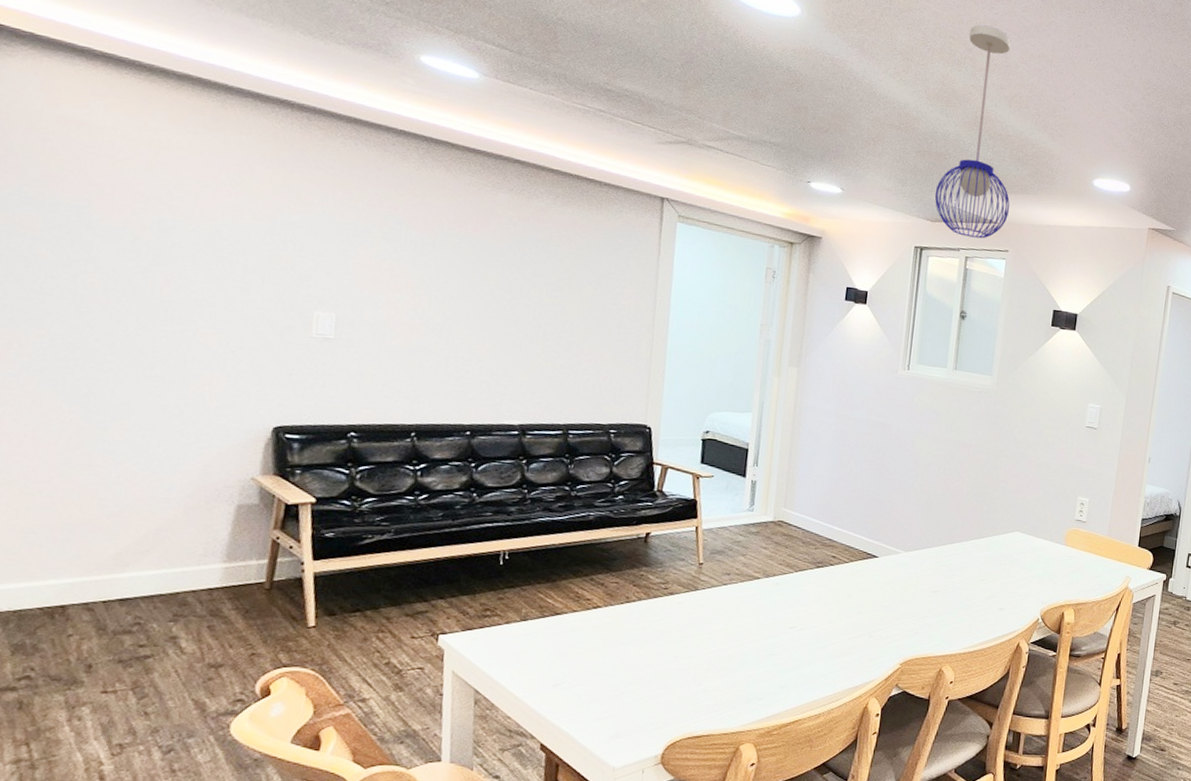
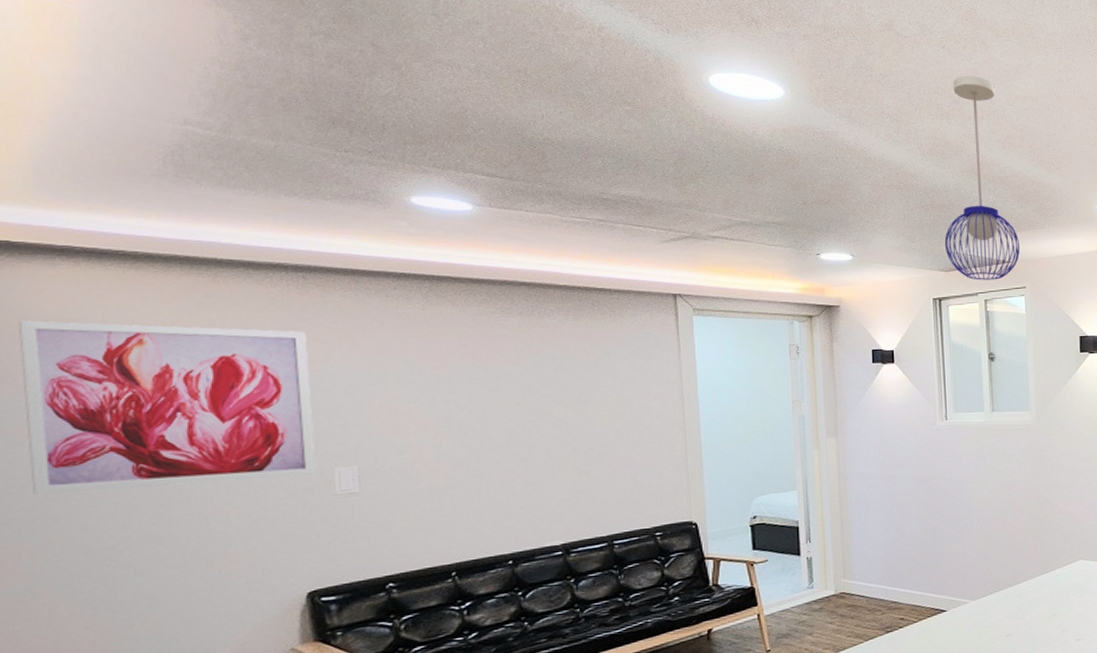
wall art: none [29,114,304,315] -> present [18,320,316,494]

